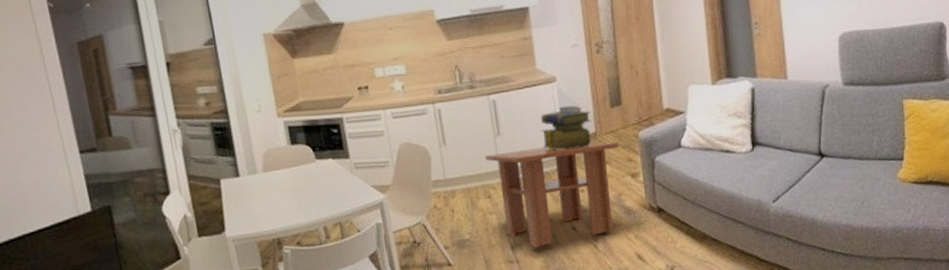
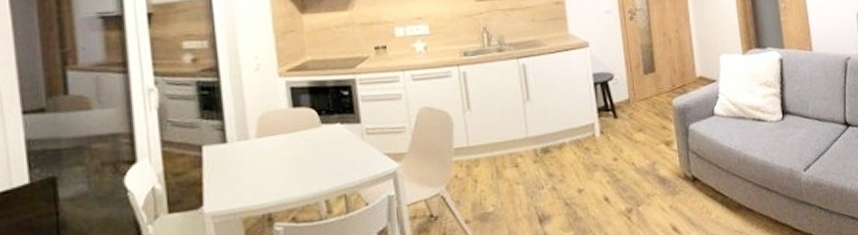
coffee table: present [485,142,619,248] -> none [513,109,653,221]
stack of books: present [541,109,592,151] -> none [573,75,625,118]

